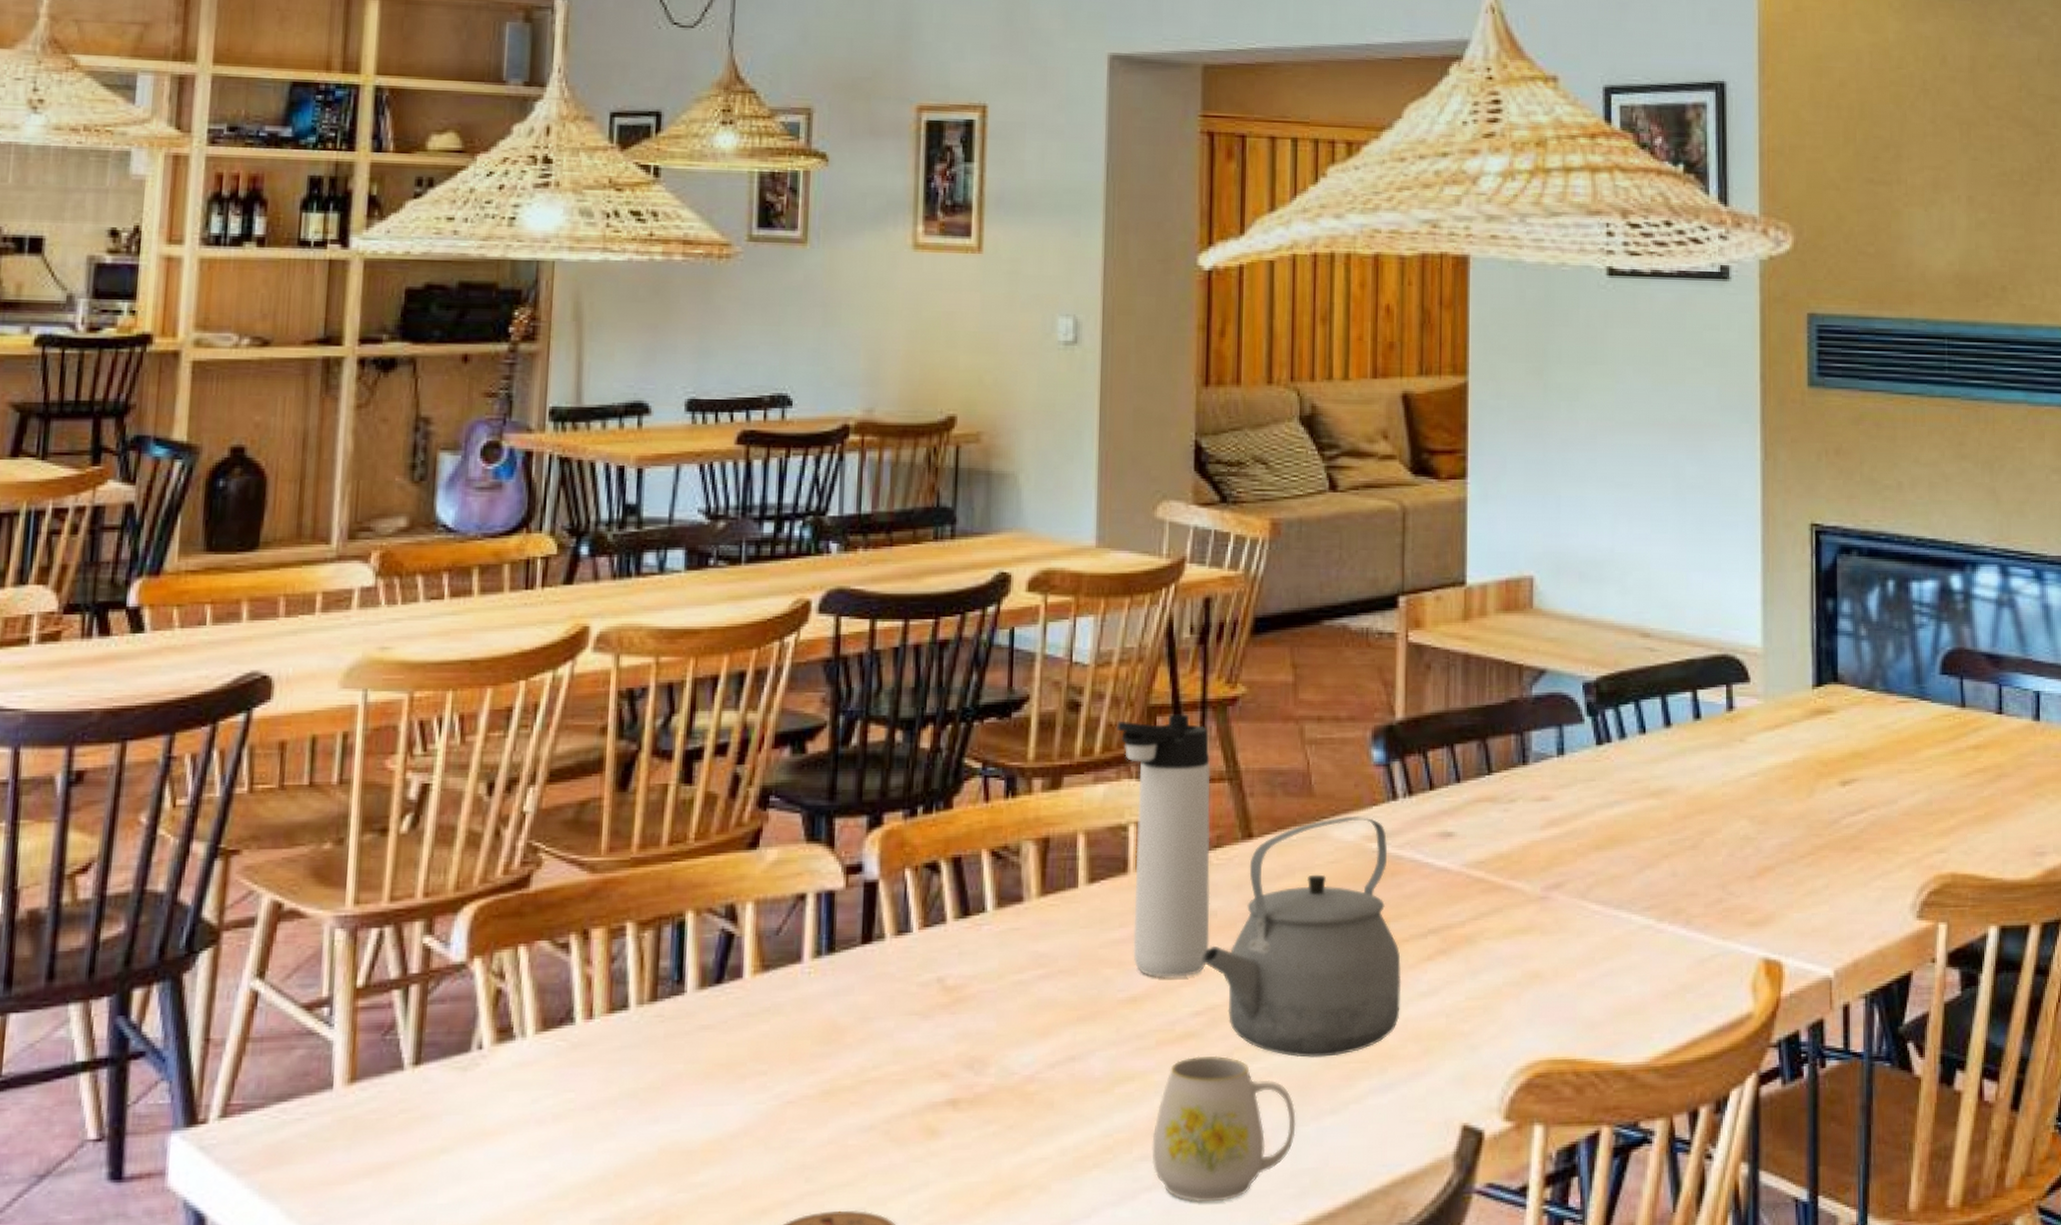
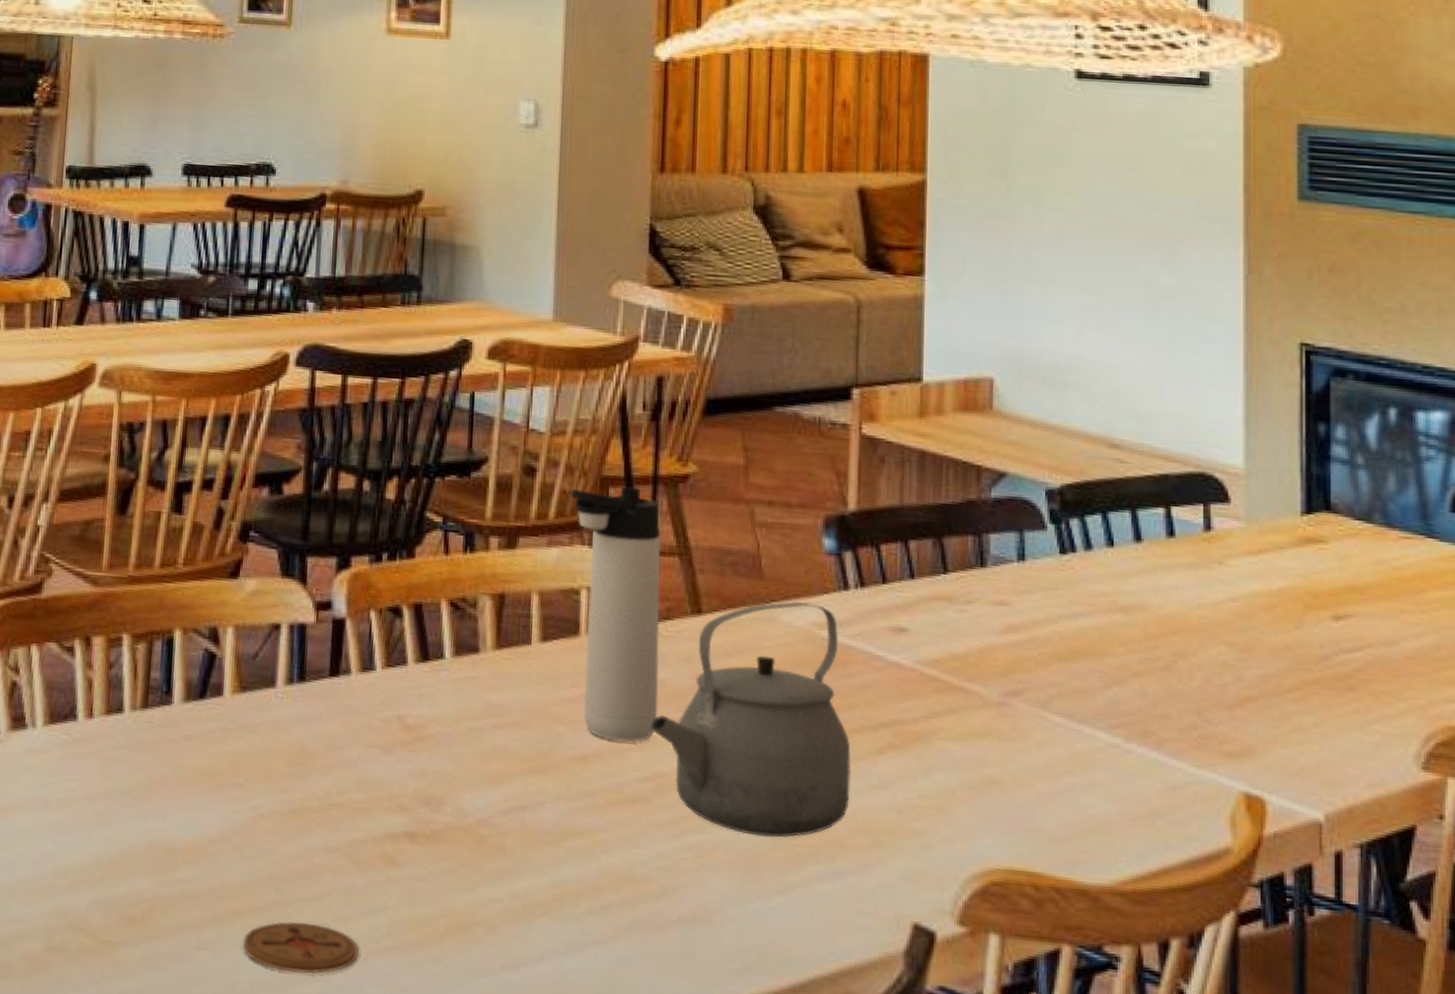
mug: present [1152,1056,1296,1202] -> none [599,820,742,966]

